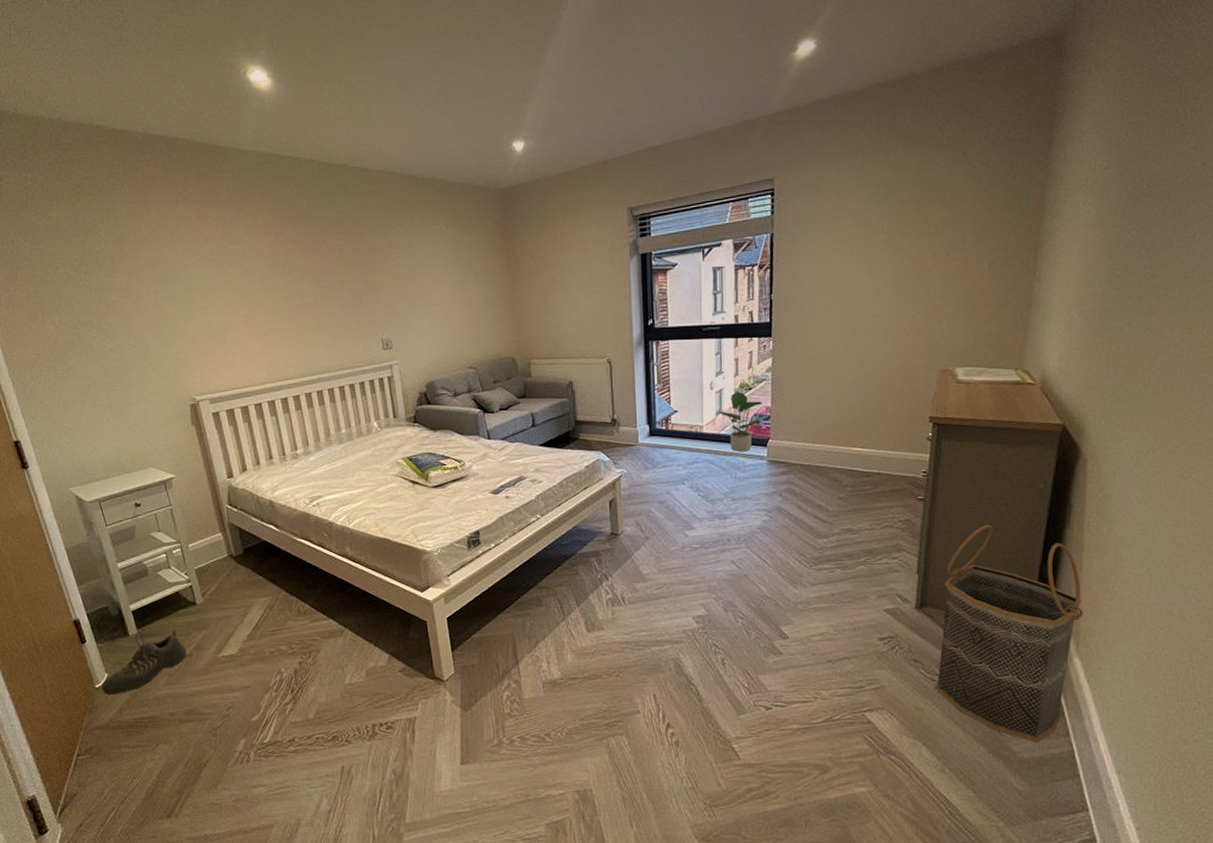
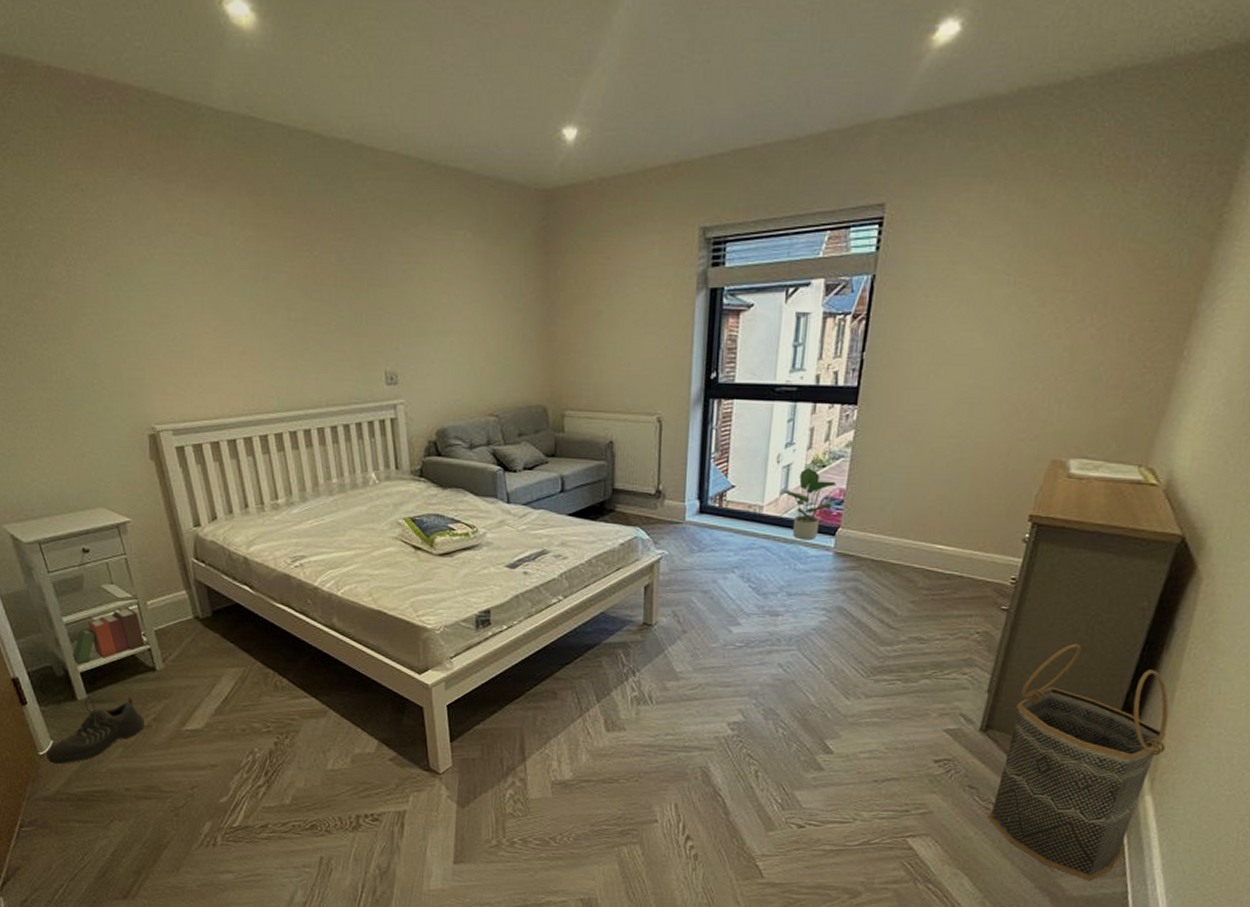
books: none [126,551,187,603] -> present [73,607,145,664]

